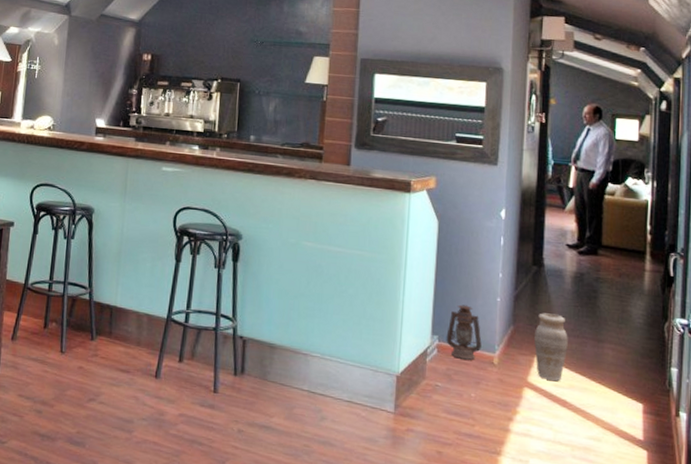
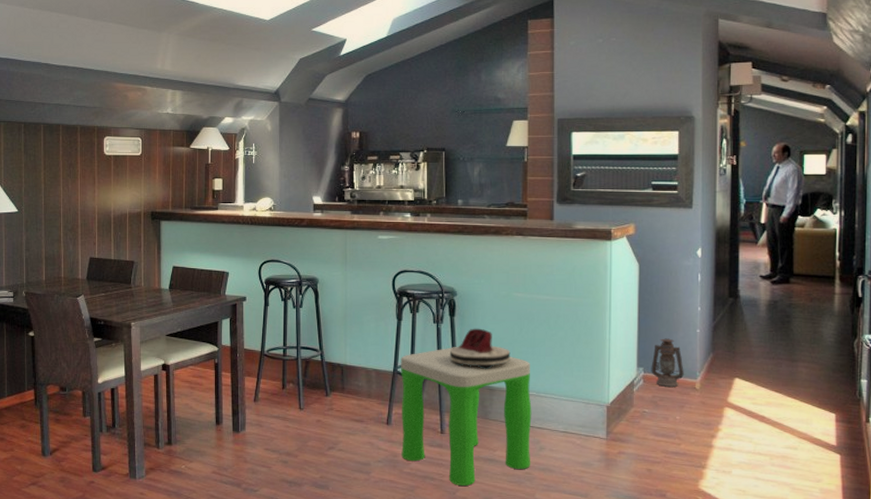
stool: none [168,296,316,455] -> present [400,347,532,486]
handbag: none [229,277,296,324] -> present [449,328,511,369]
vase: present [534,313,568,381] -> none [733,339,764,399]

